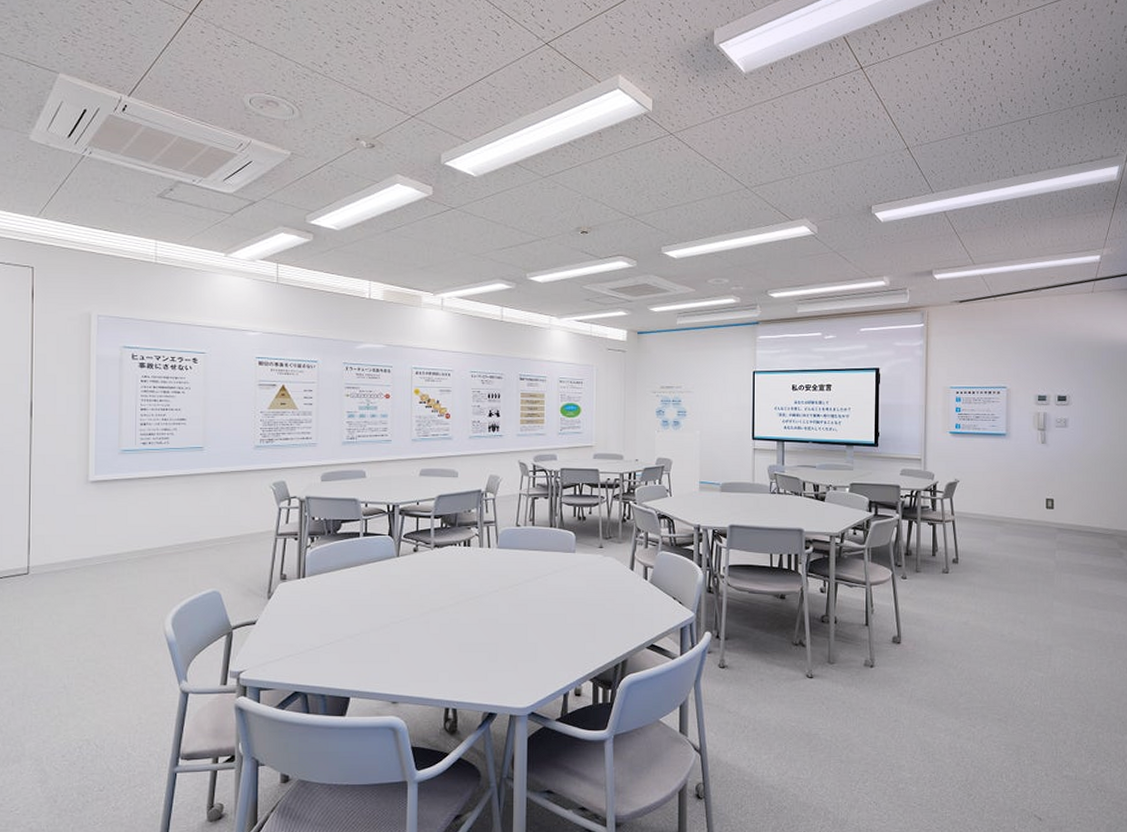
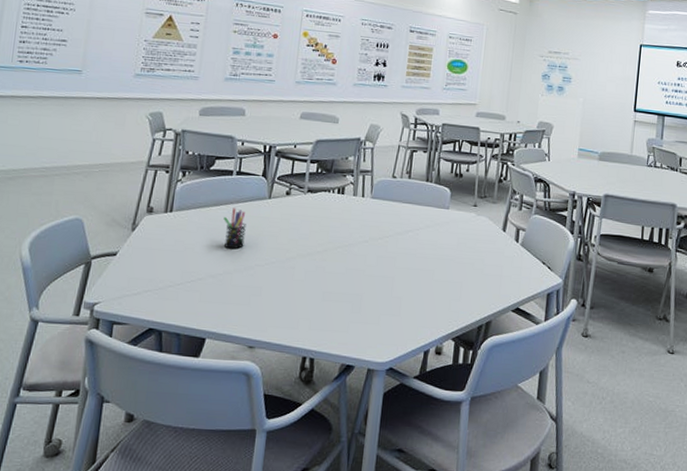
pen holder: none [355,569,378,609] -> present [224,208,246,249]

